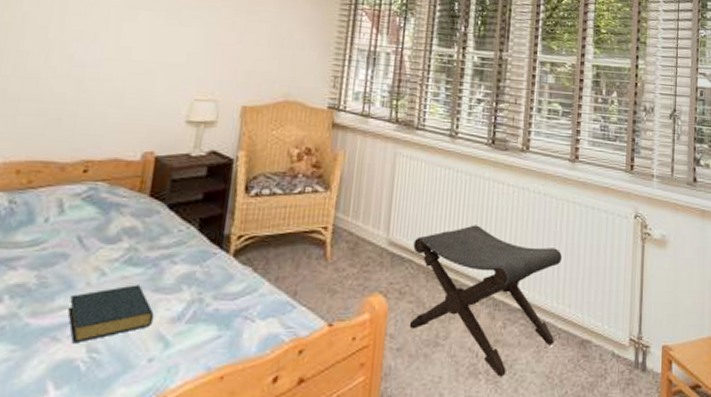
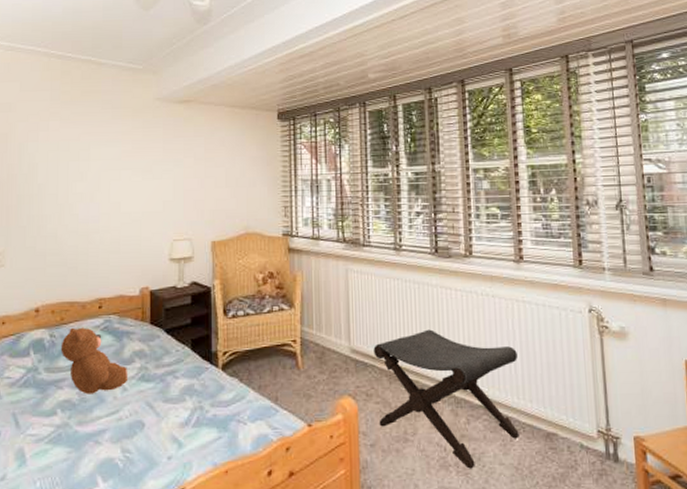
teddy bear: none [21,193,111,278] -> present [60,327,129,394]
hardback book: present [68,285,155,344] -> none [104,397,168,446]

